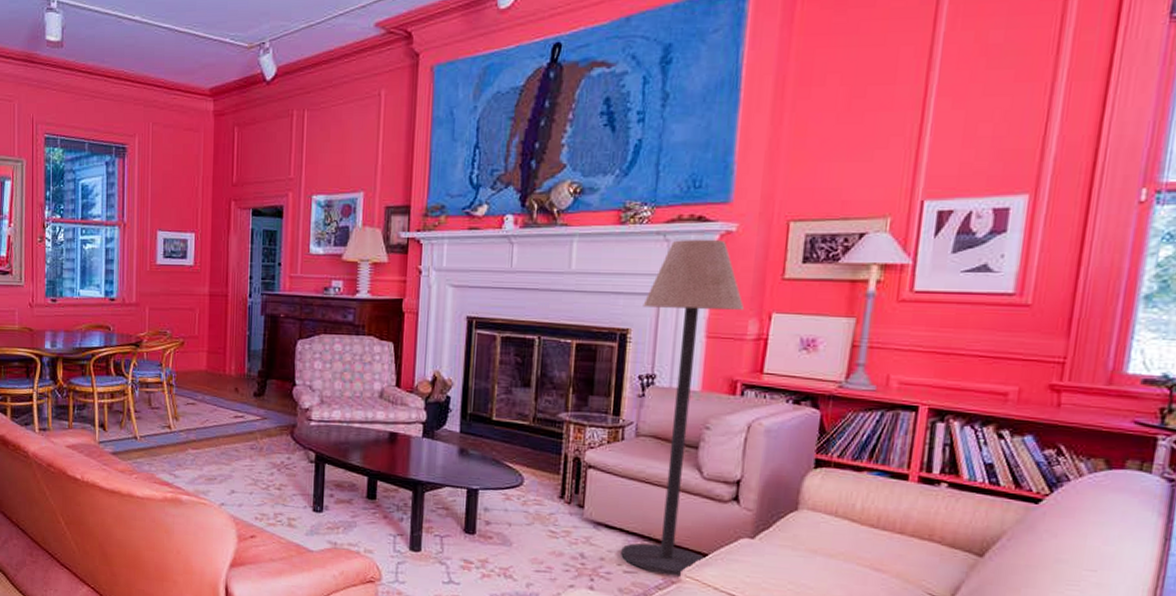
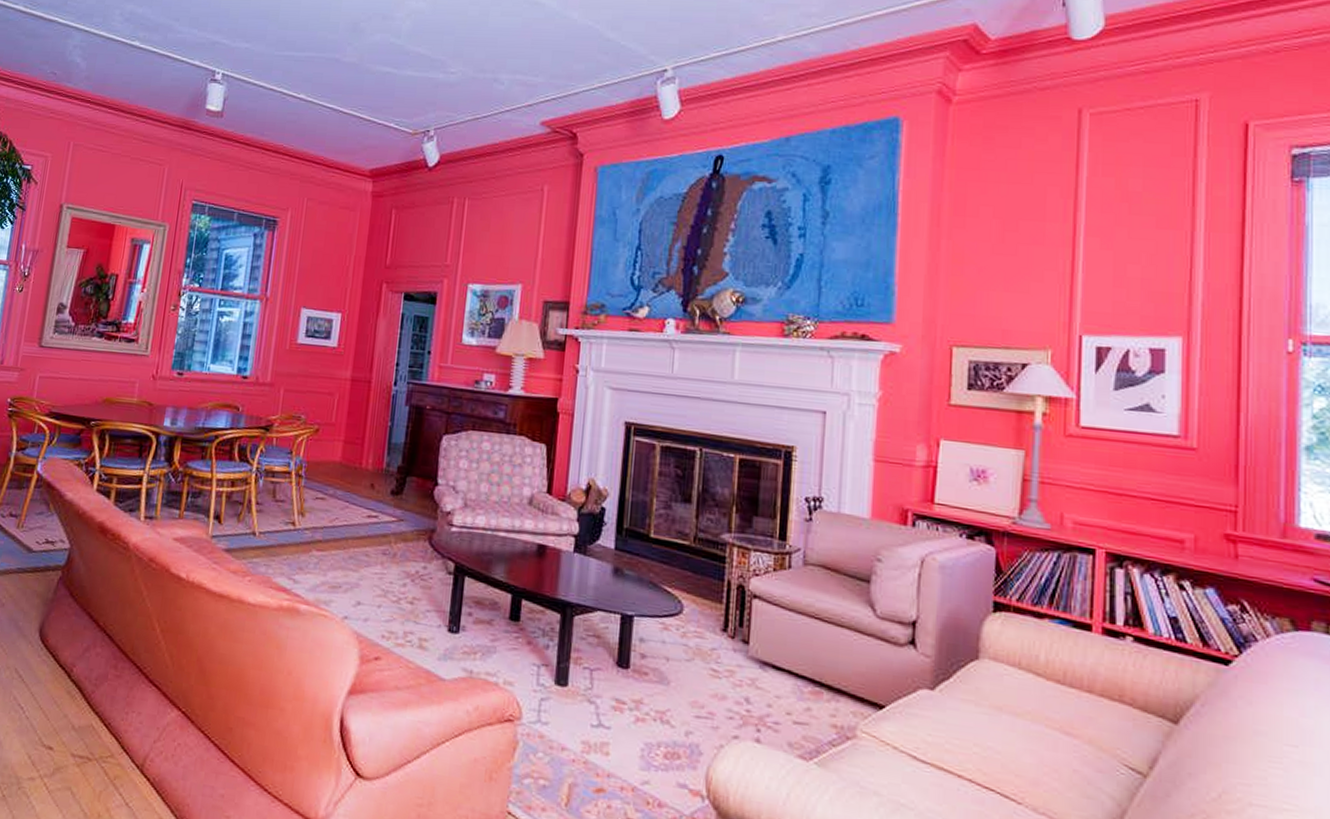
floor lamp: present [621,239,745,577] -> none [790,357,912,731]

